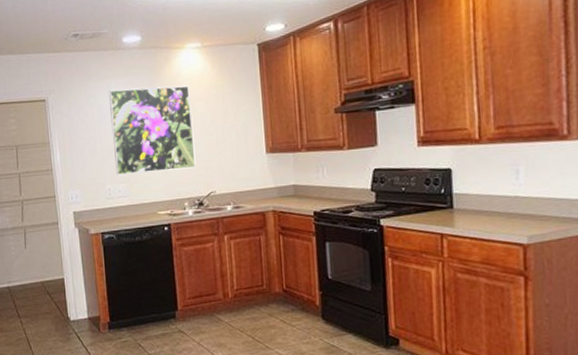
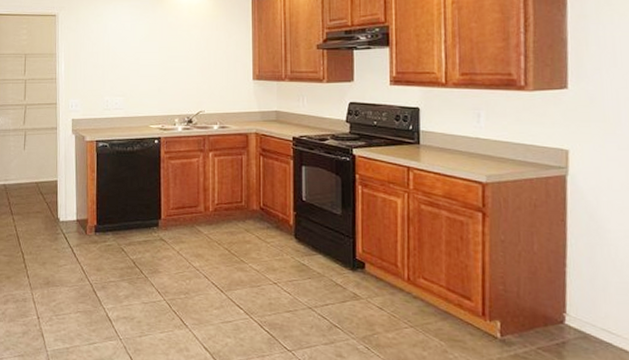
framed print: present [109,85,196,176] -> none [114,11,188,89]

